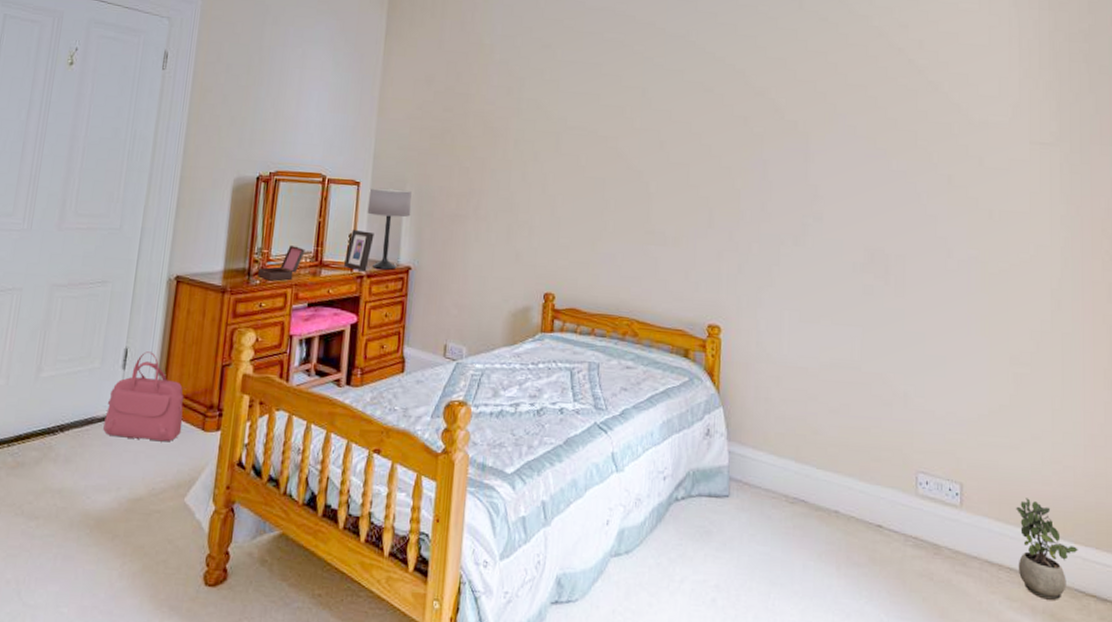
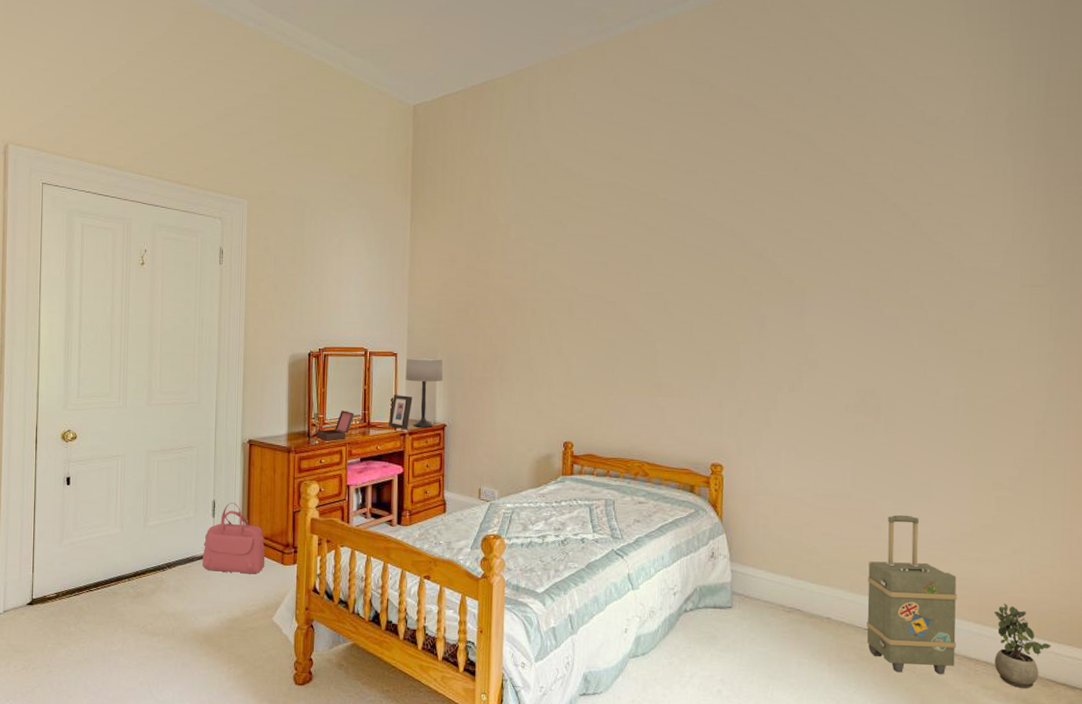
suitcase: none [878,391,977,583] -> present [867,514,957,675]

